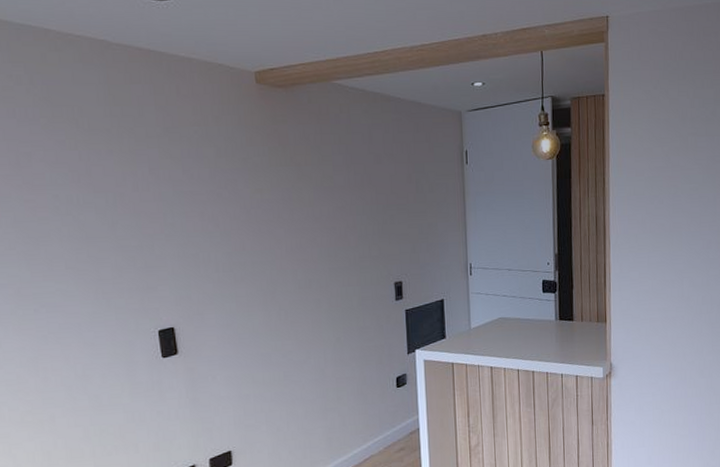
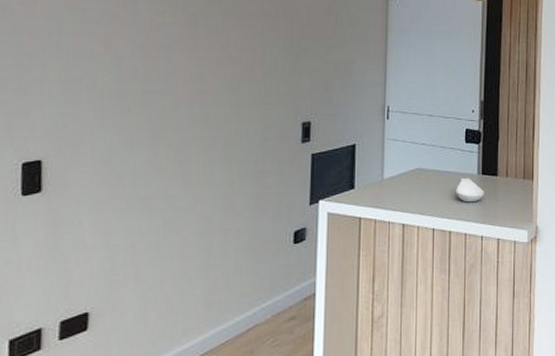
spoon rest: none [536,323,562,346] -> present [456,177,484,203]

